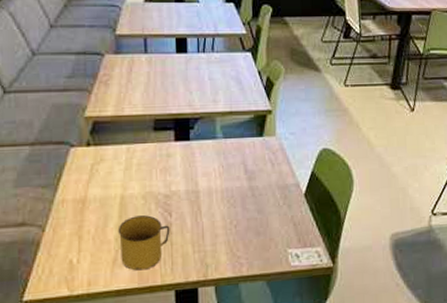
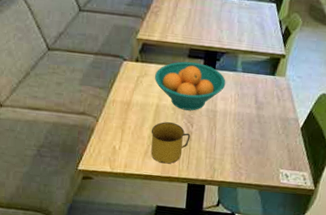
fruit bowl: none [113,135,205,197] -> present [154,61,226,111]

